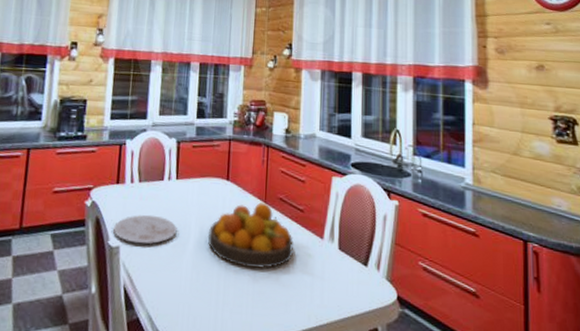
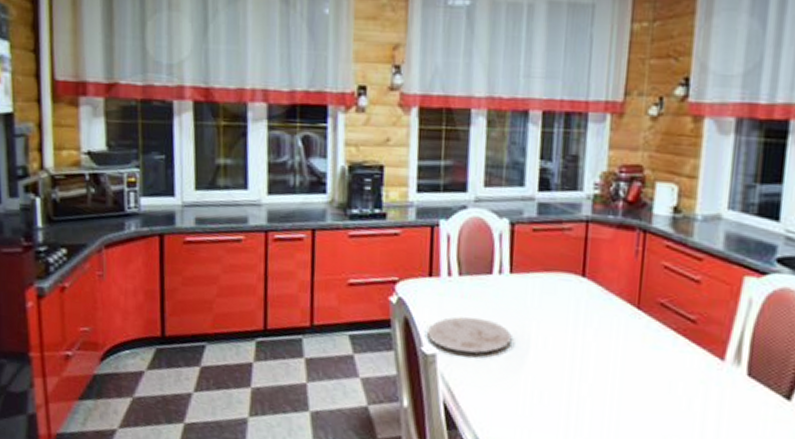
fruit bowl: present [207,202,293,269] -> none [554,307,679,394]

